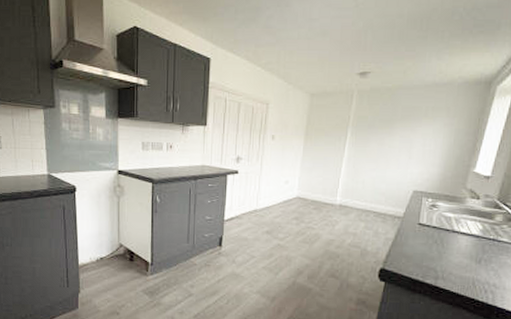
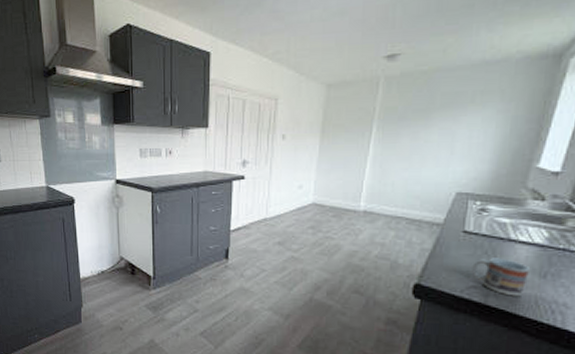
cup: none [425,246,470,279] -> present [472,258,531,297]

